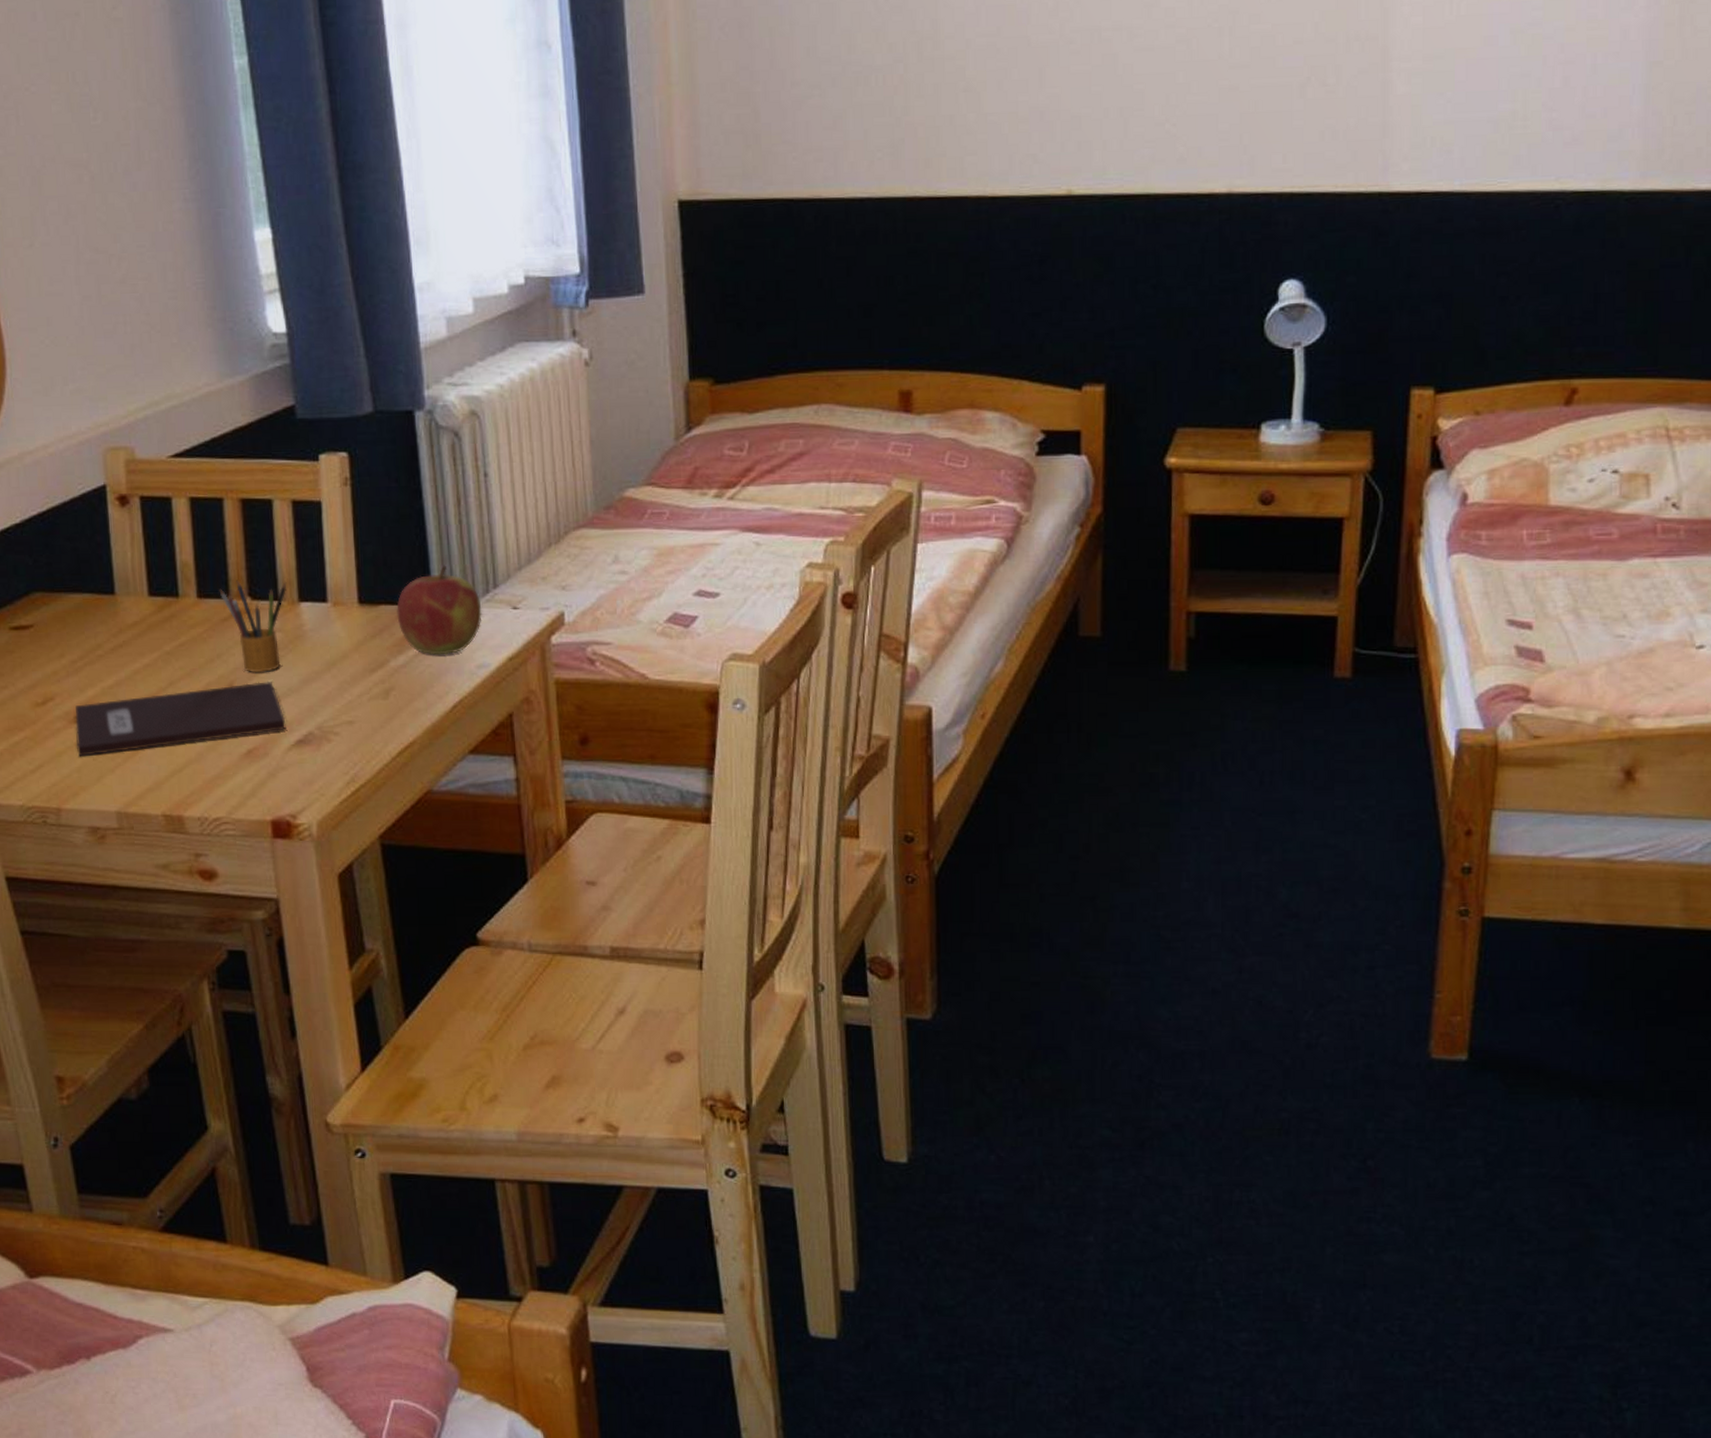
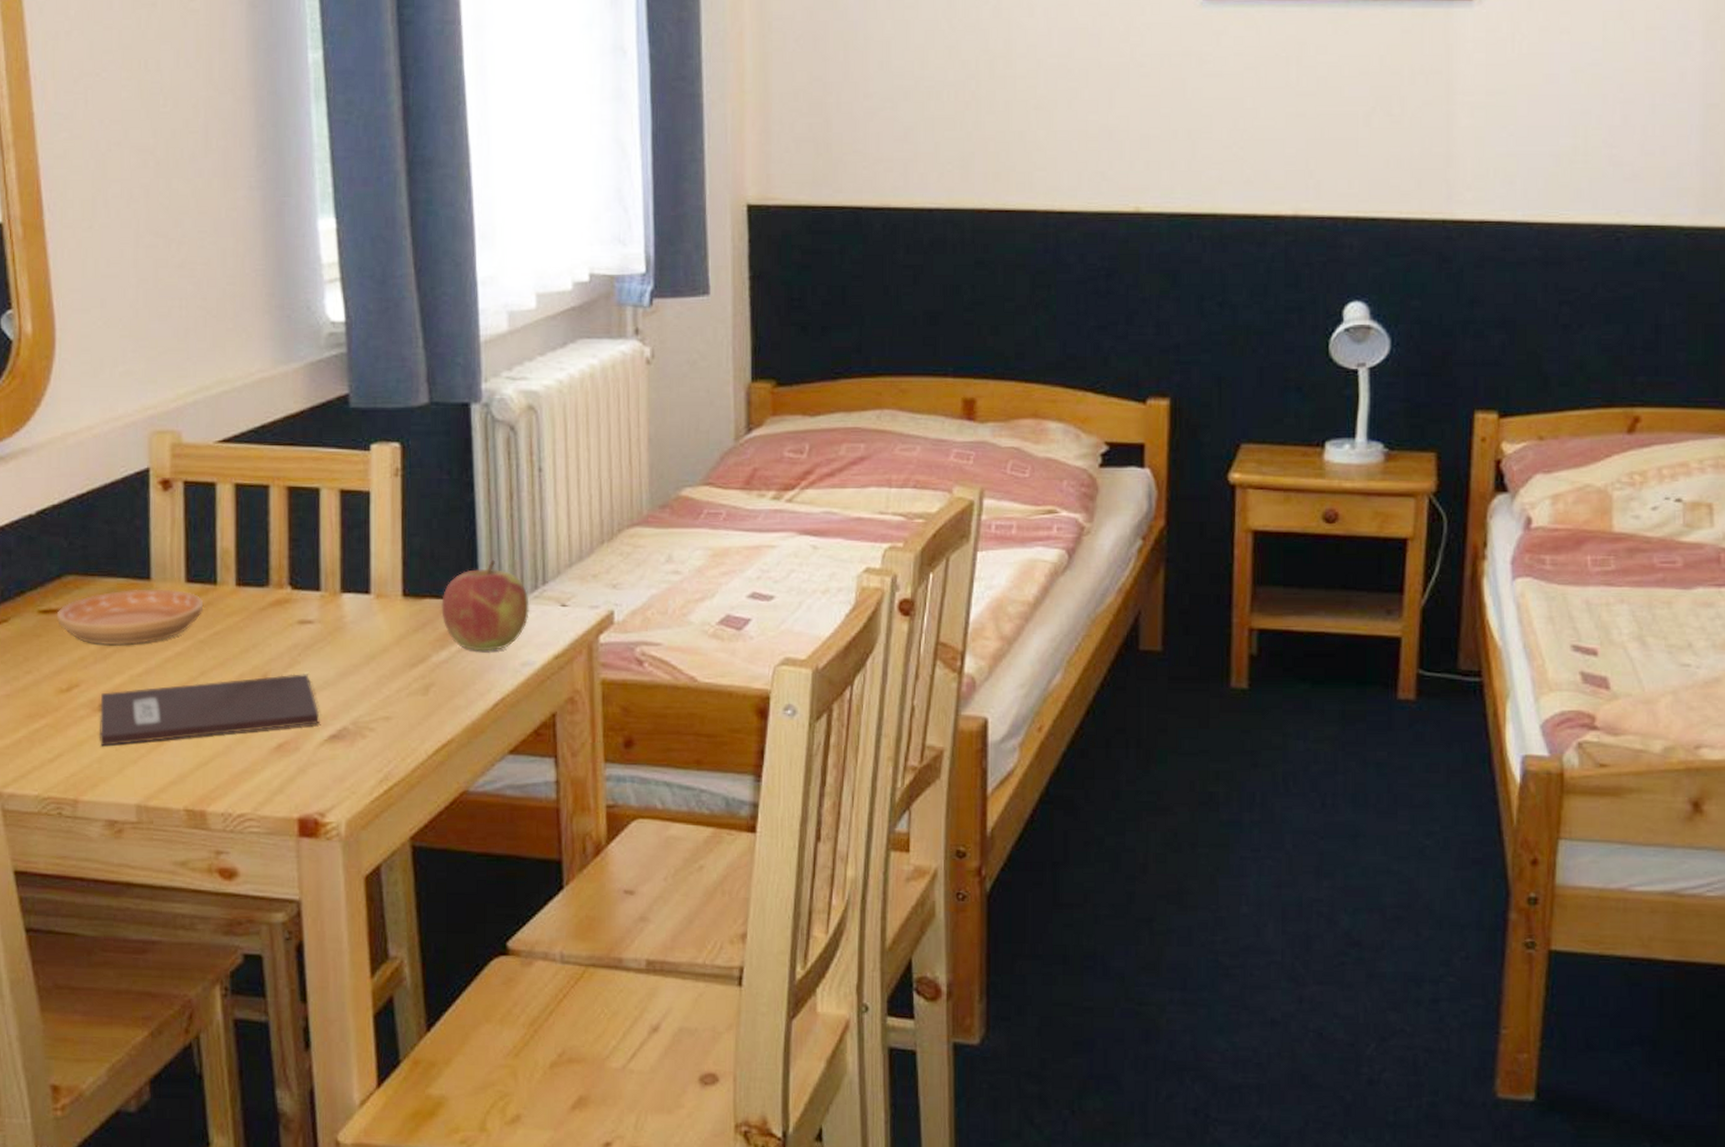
saucer: none [27,603,168,660] -> present [56,589,204,646]
pencil box: present [219,579,287,673] -> none [259,568,330,665]

